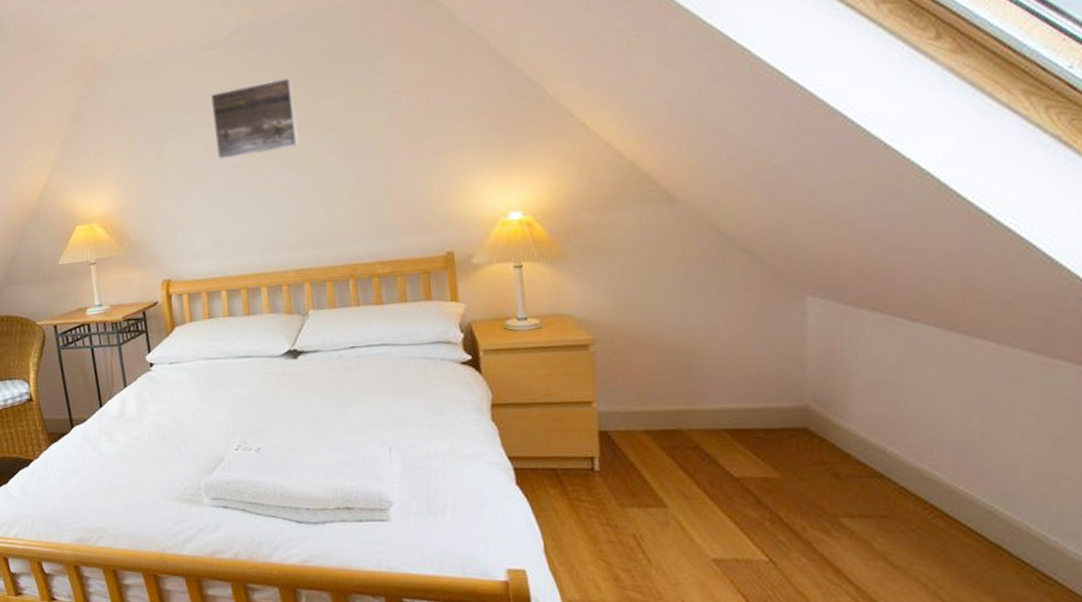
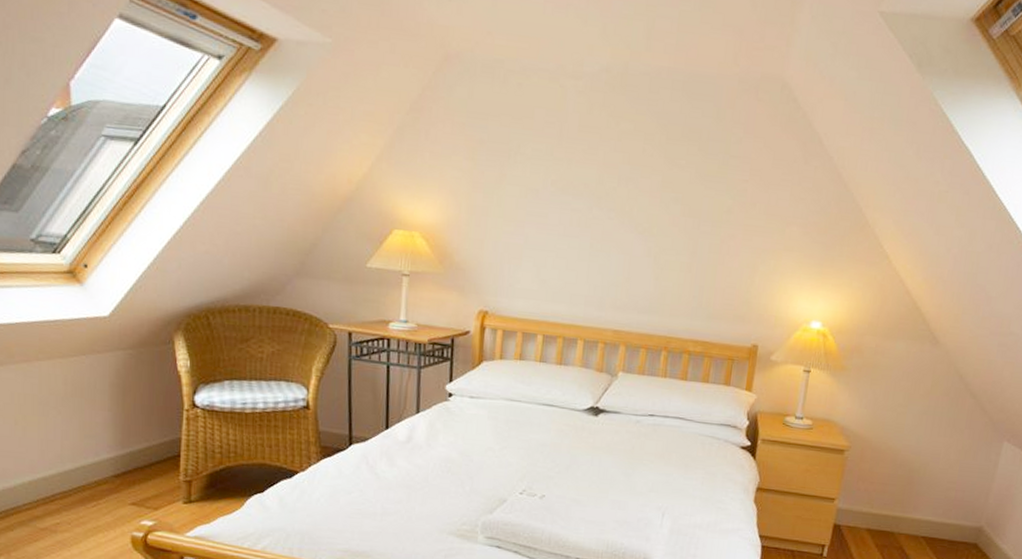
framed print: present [209,78,299,160] -> none [562,127,651,209]

